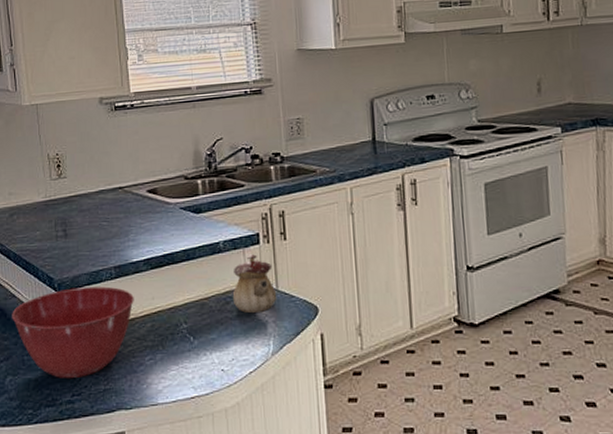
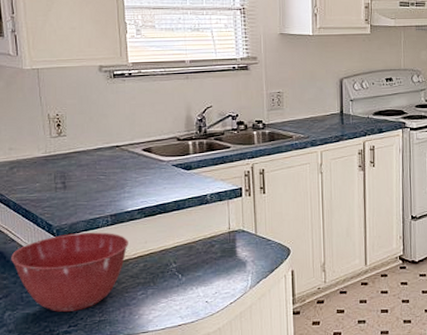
teapot: present [232,254,277,314] -> none [217,205,256,255]

